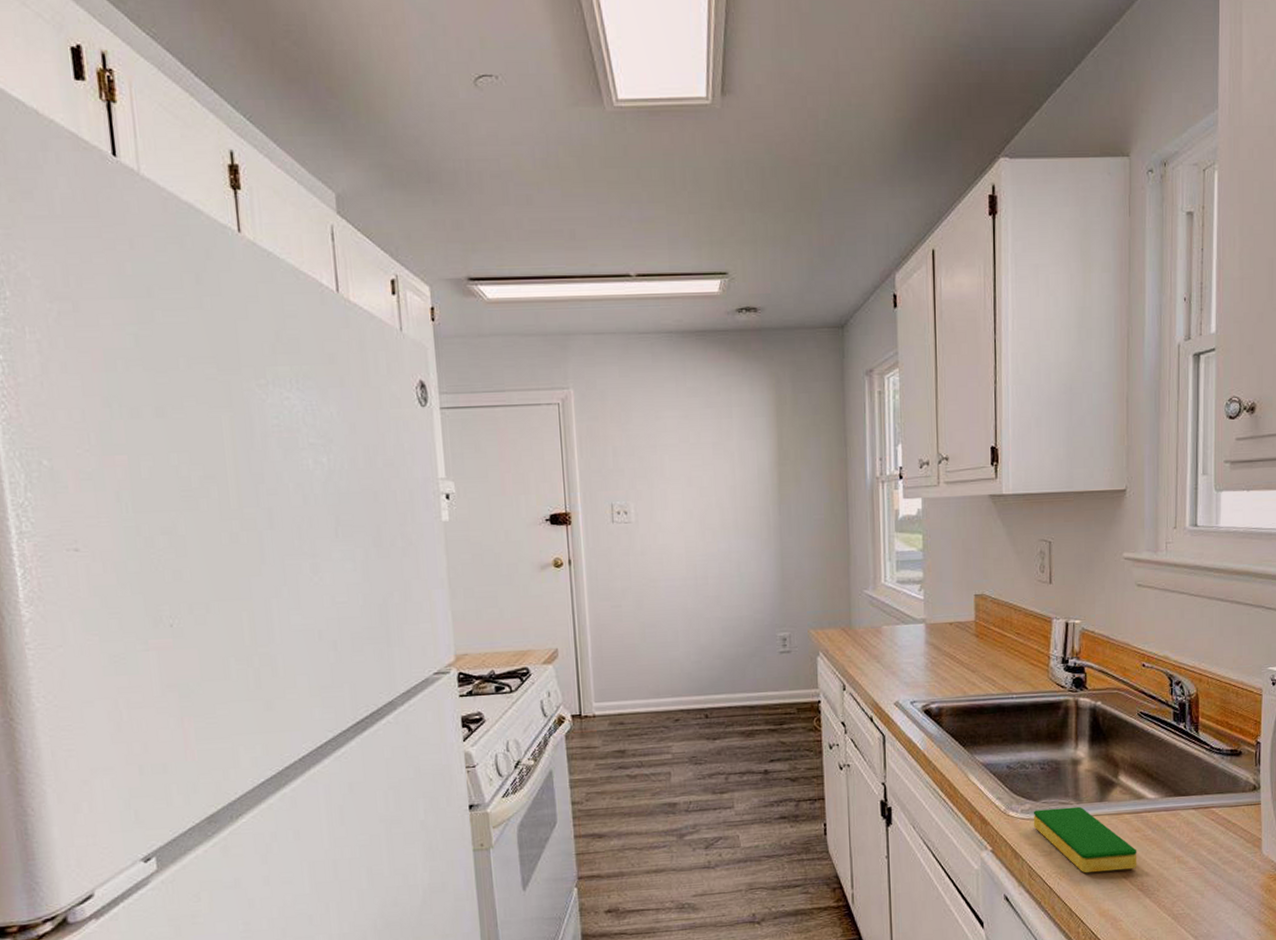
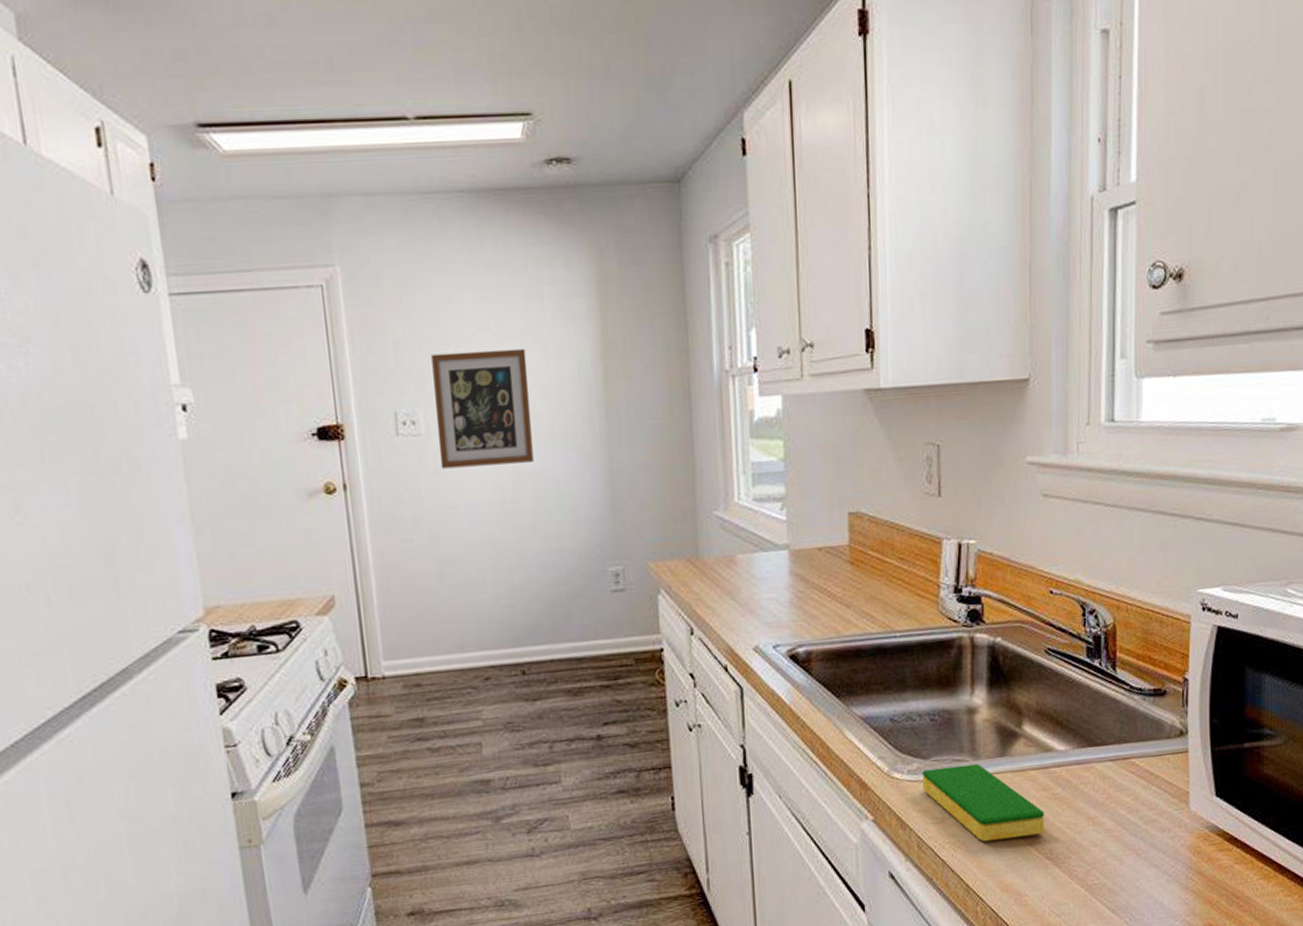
wall art: none [642,456,720,550] -> present [431,348,534,469]

